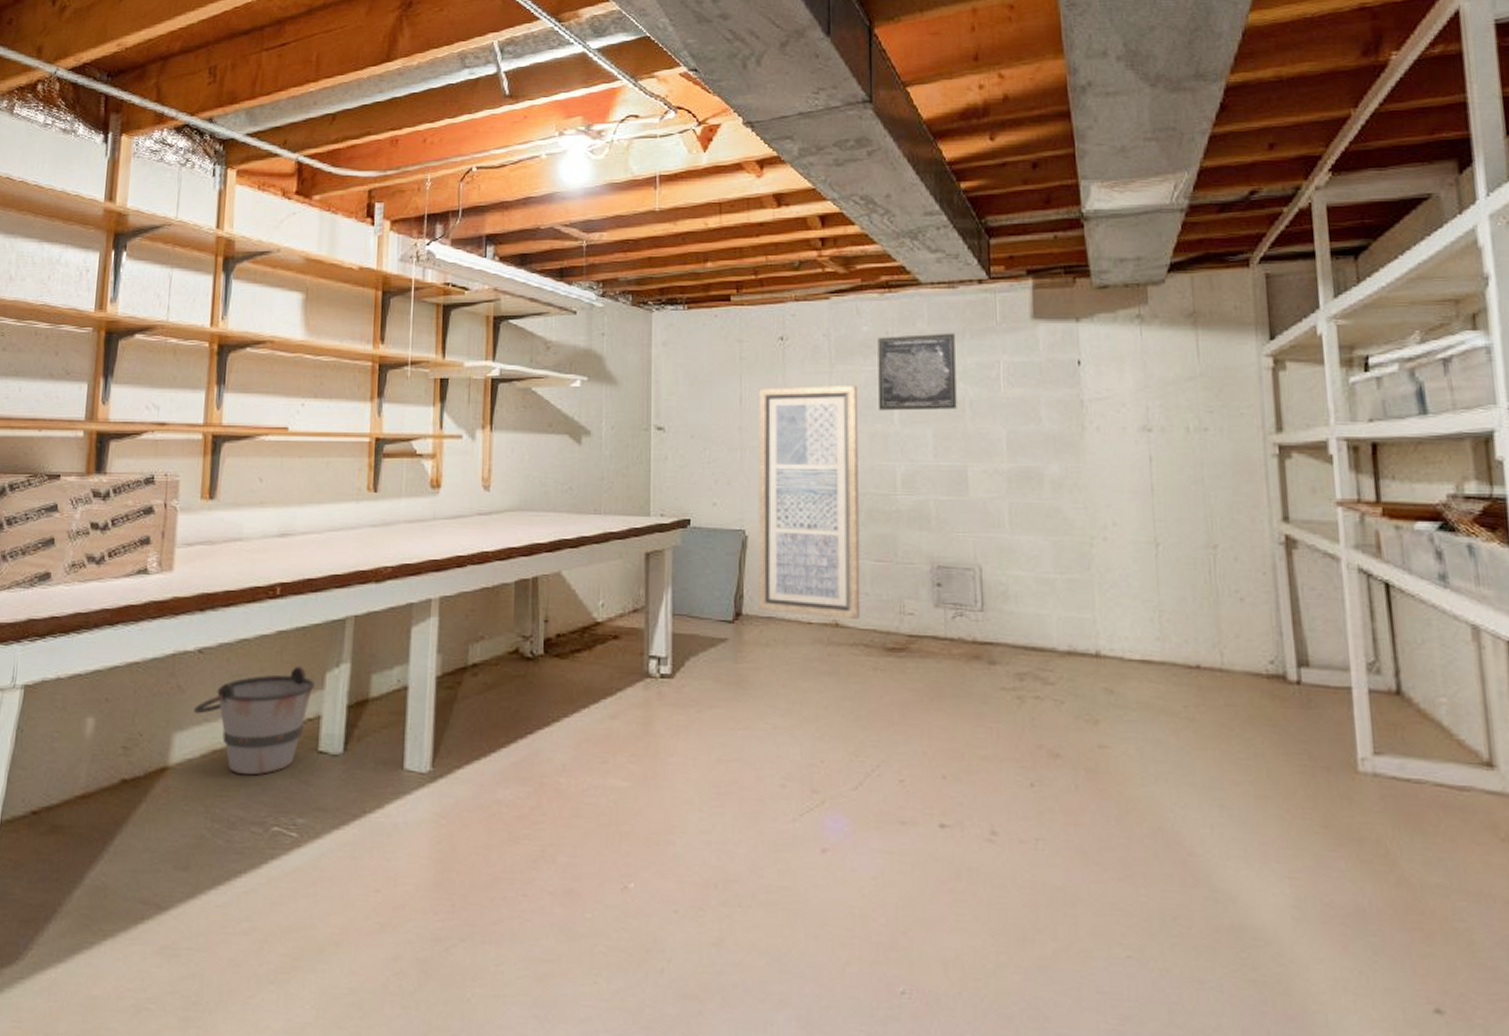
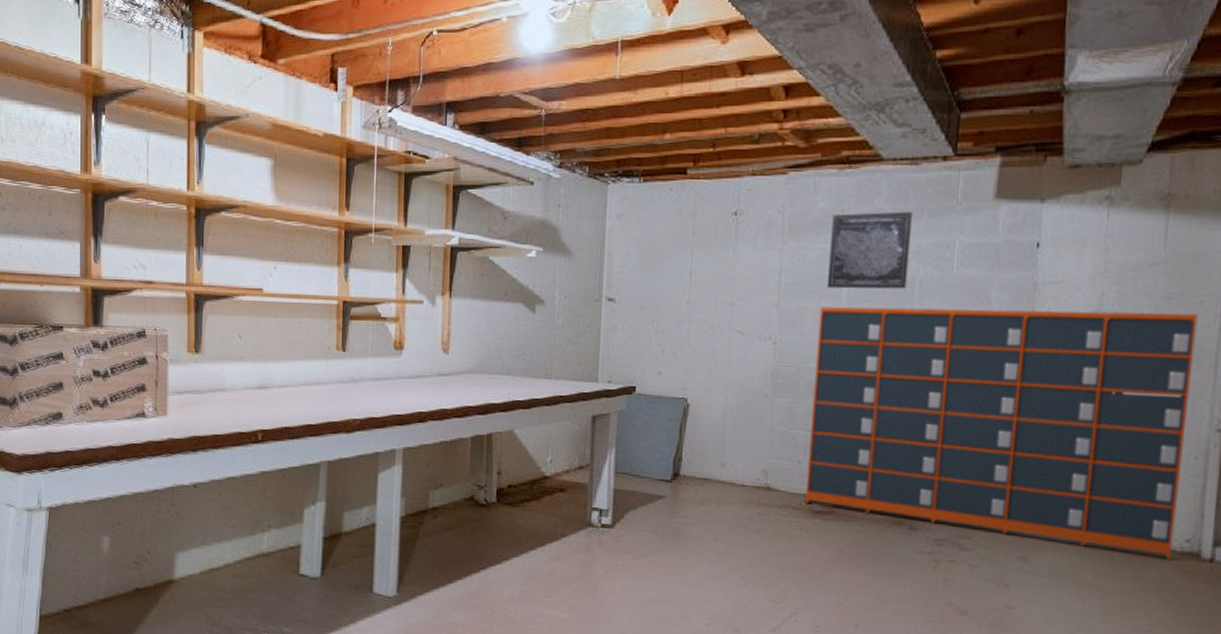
bucket: present [194,665,316,776] -> none [192,502,295,591]
wall art: present [758,384,861,620] -> none [695,261,808,485]
storage cabinet: none [873,426,1258,684] -> present [804,306,1199,559]

